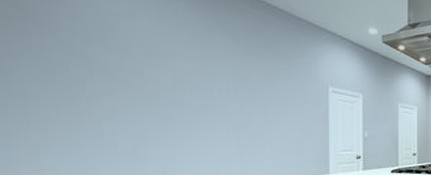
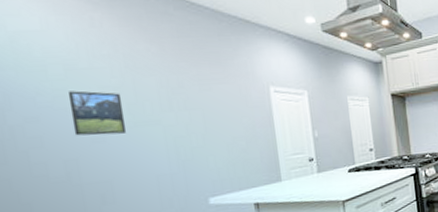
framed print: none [145,71,194,114] -> present [67,90,127,136]

